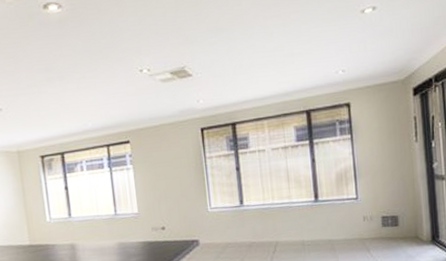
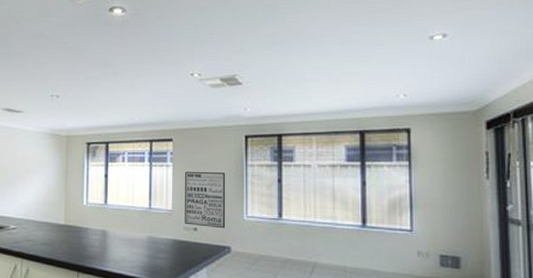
wall art: none [146,168,192,225] -> present [185,172,226,229]

